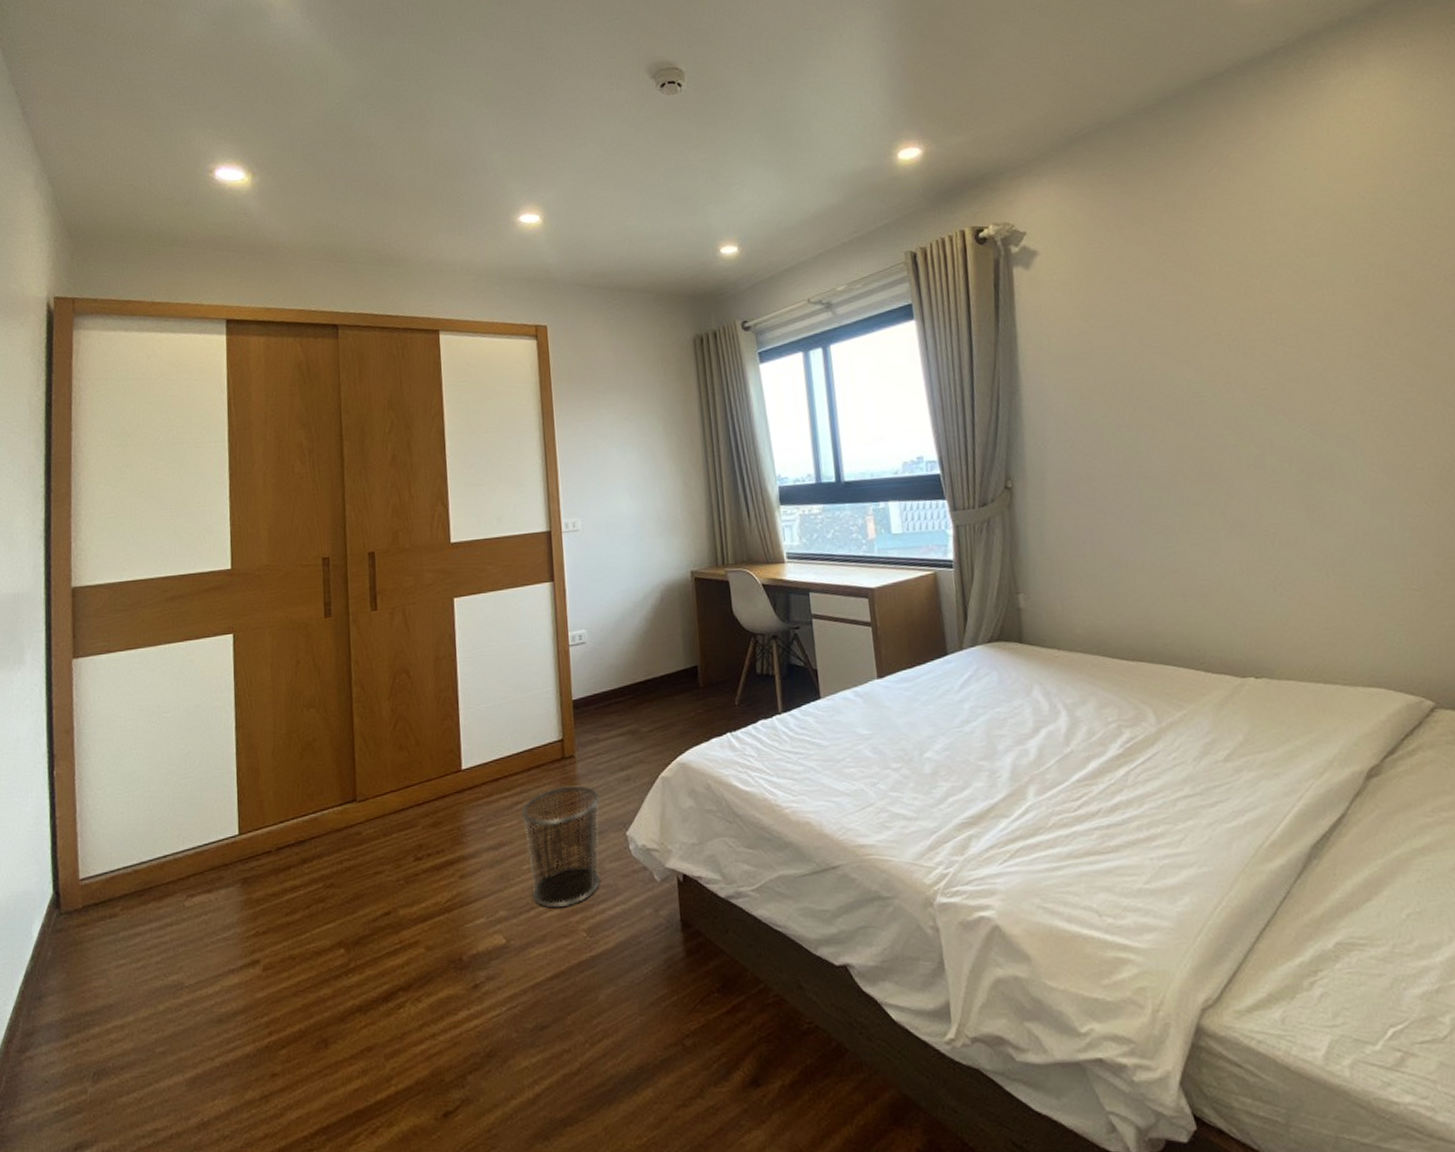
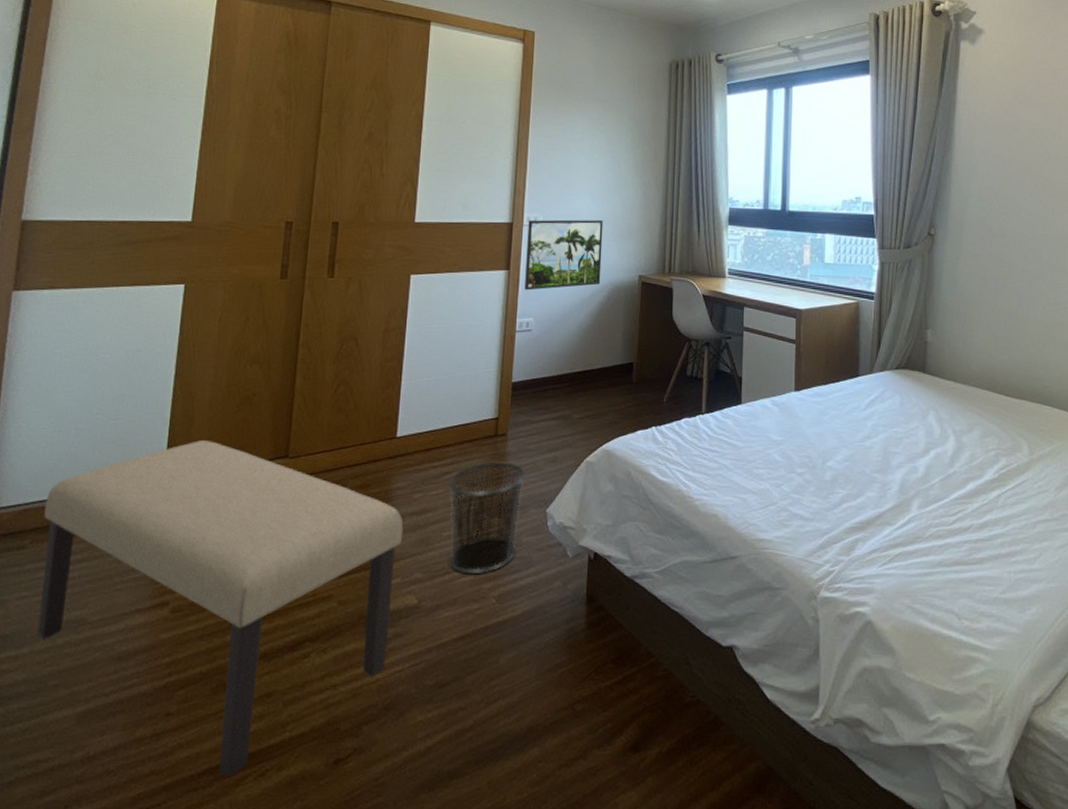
bench: none [130,790,482,1137] -> present [37,439,404,778]
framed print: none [567,517,651,601] -> present [525,219,603,290]

